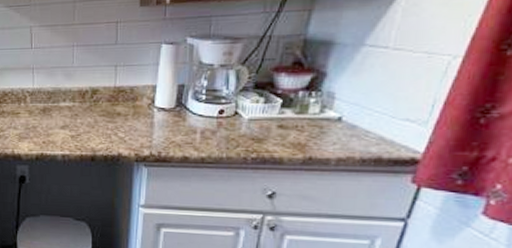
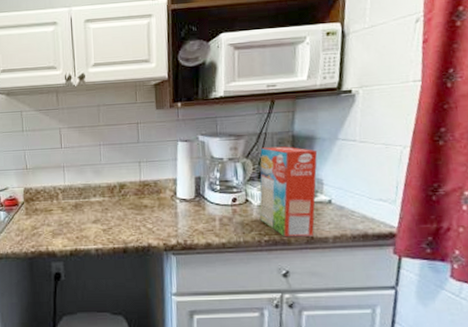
cereal box: none [248,52,334,157] -> present [259,146,318,238]

